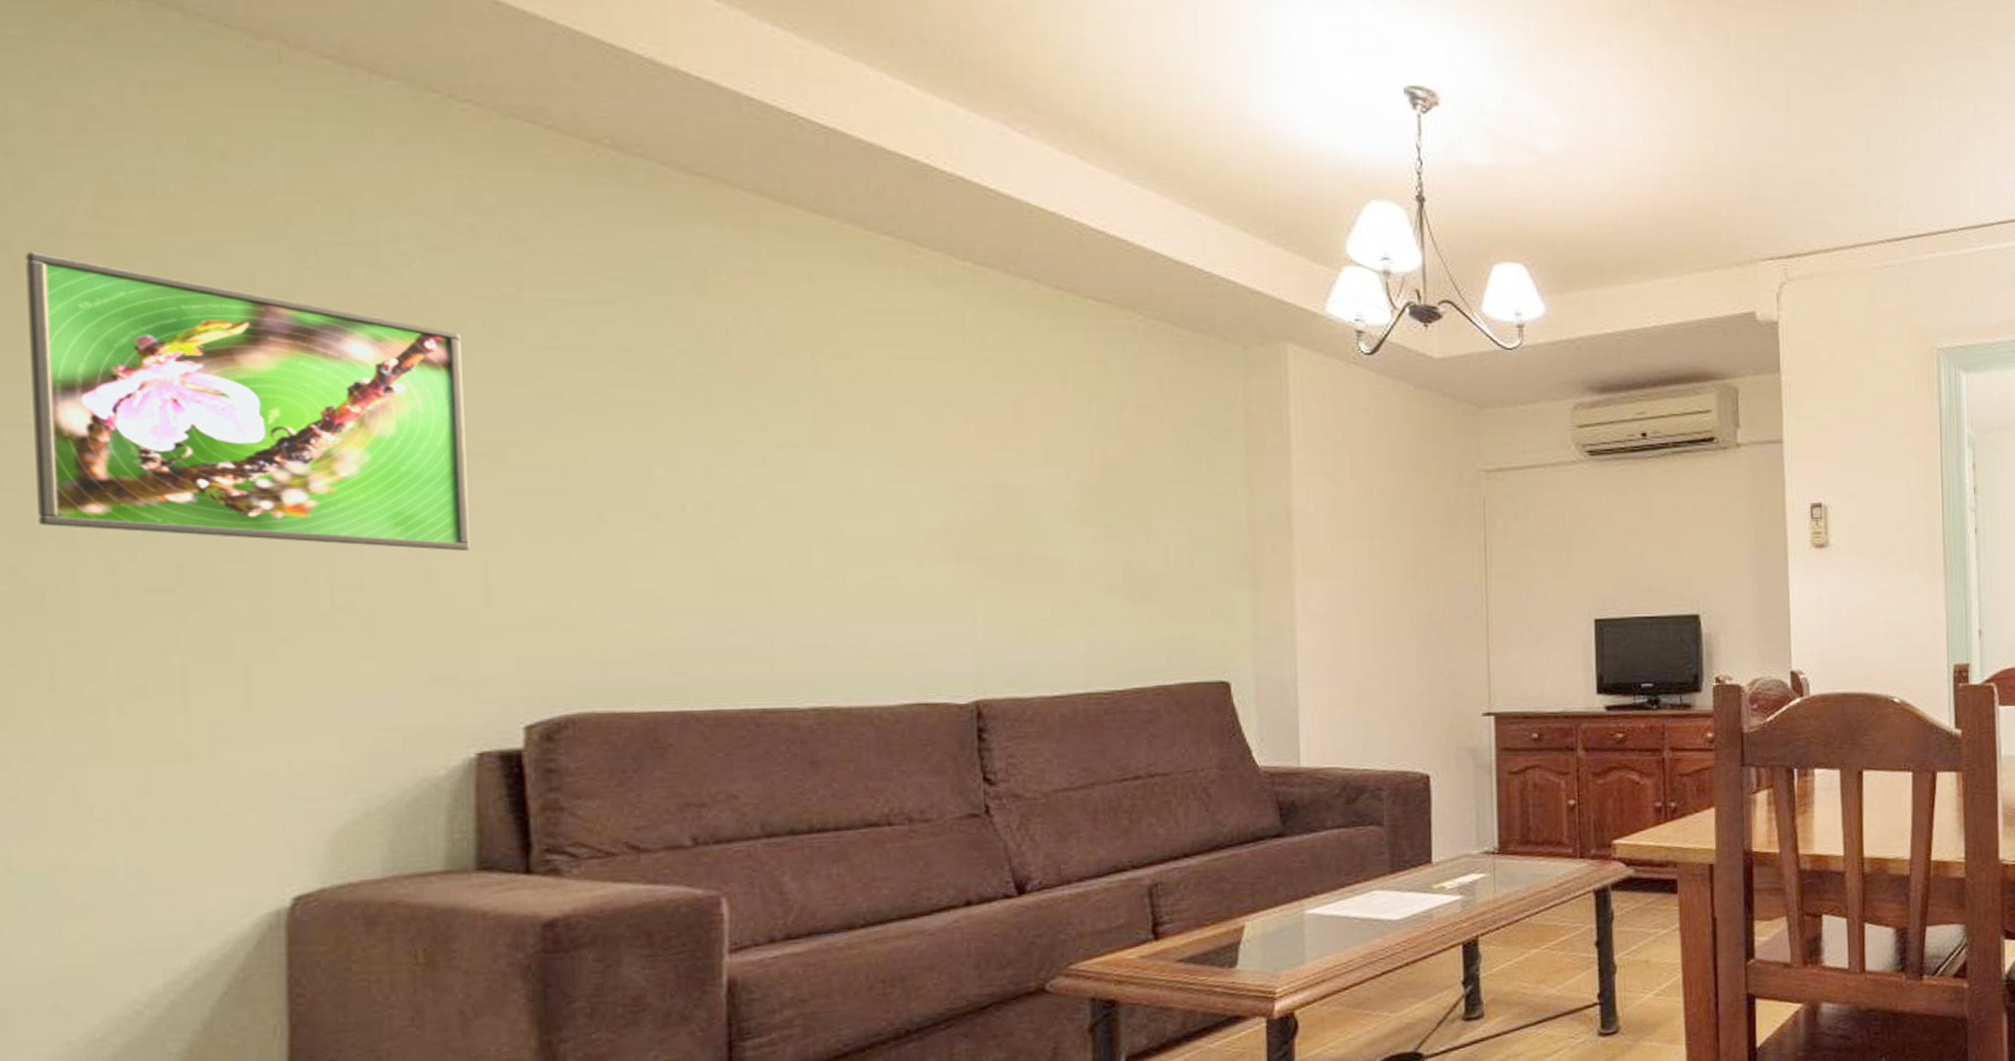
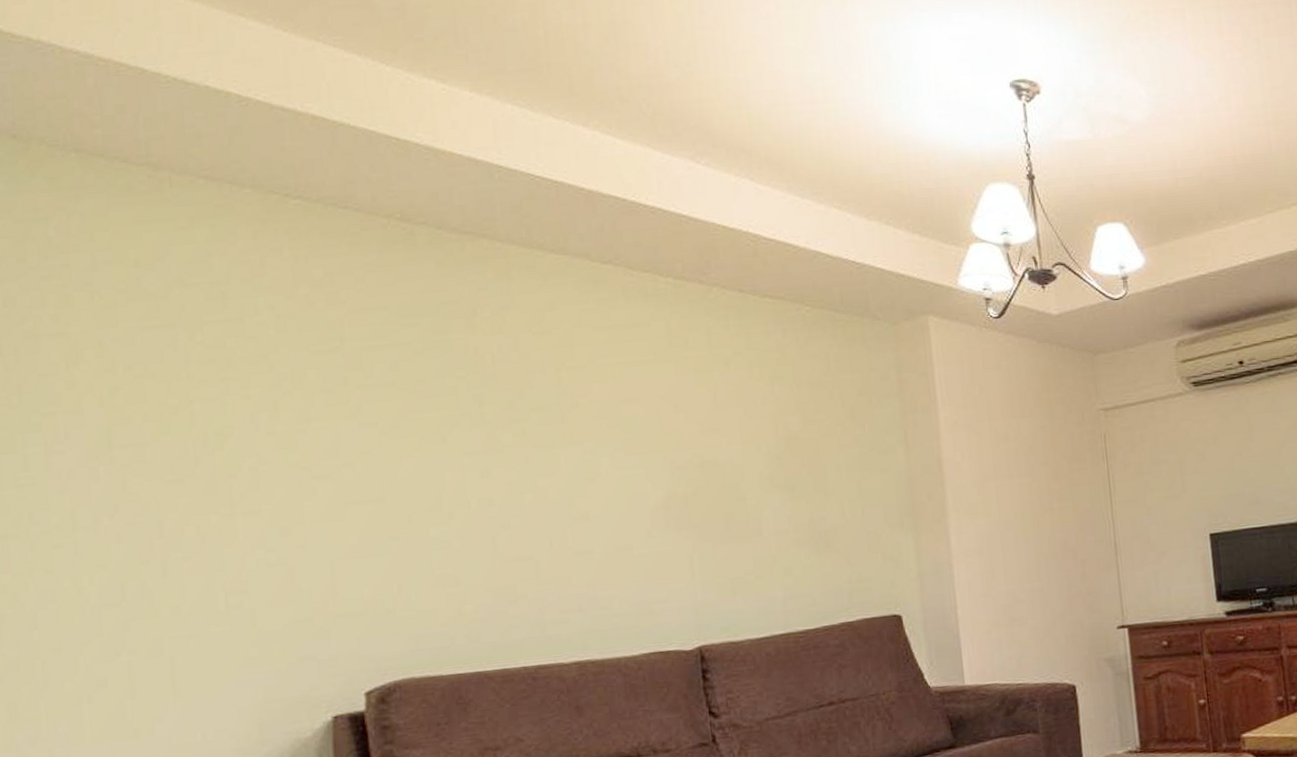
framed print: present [25,252,470,551] -> none [13,353,319,562]

